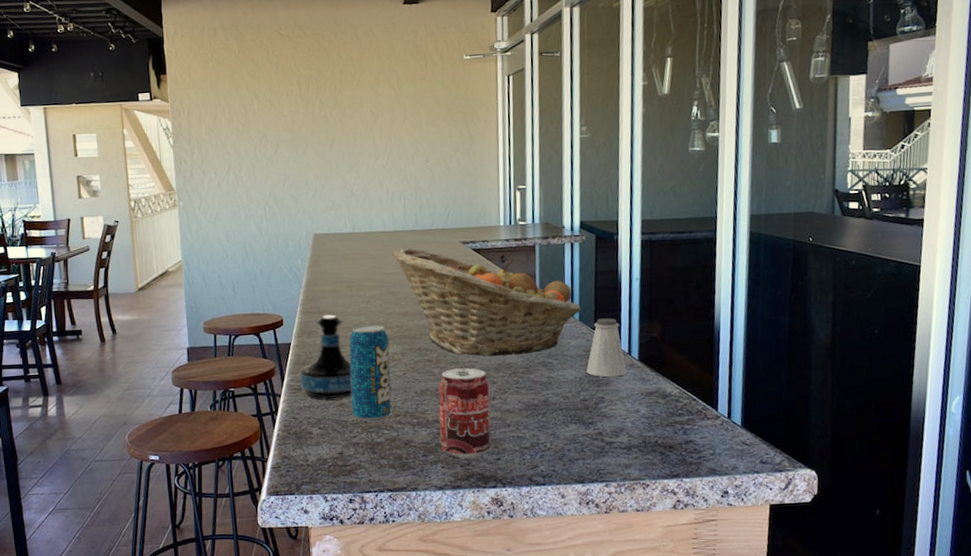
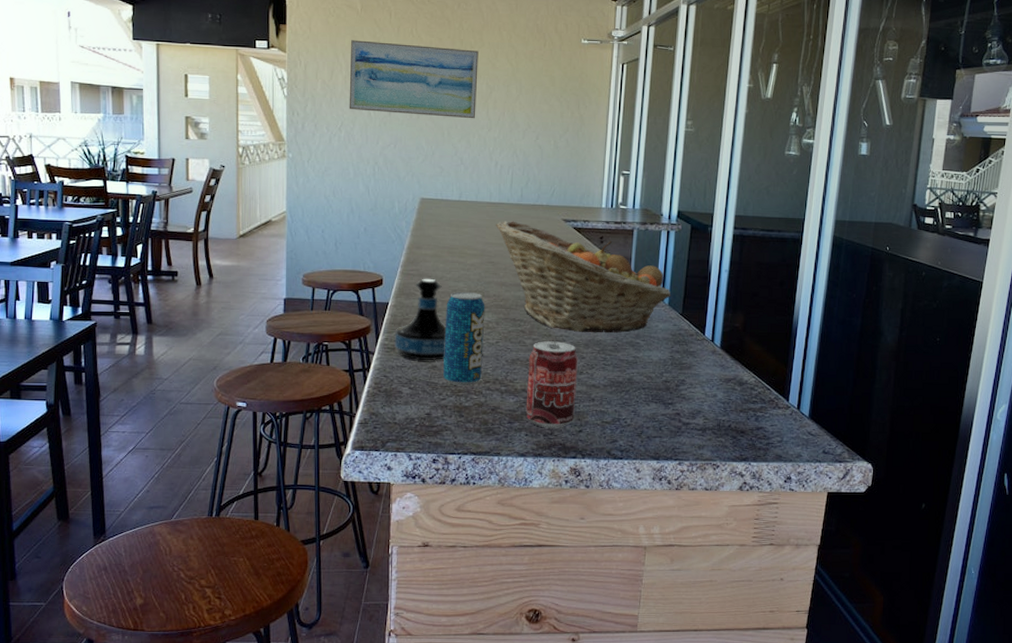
wall art: none [231,79,363,152] -> present [349,40,479,119]
saltshaker: present [586,318,627,377] -> none [670,305,709,362]

